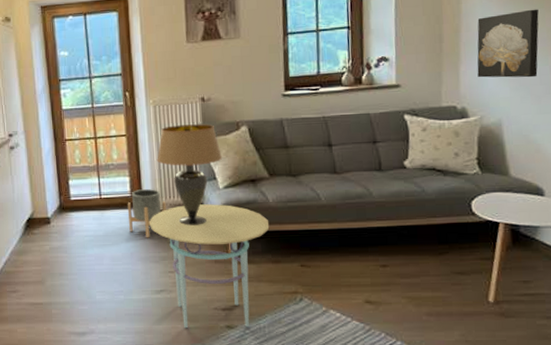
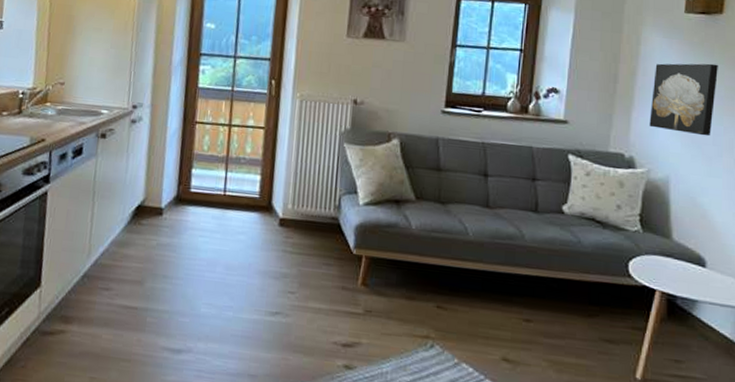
planter: present [127,189,166,238] -> none [251,191,297,250]
side table: present [149,204,270,329] -> none [274,217,409,371]
table lamp: present [157,124,223,226] -> none [294,125,368,243]

